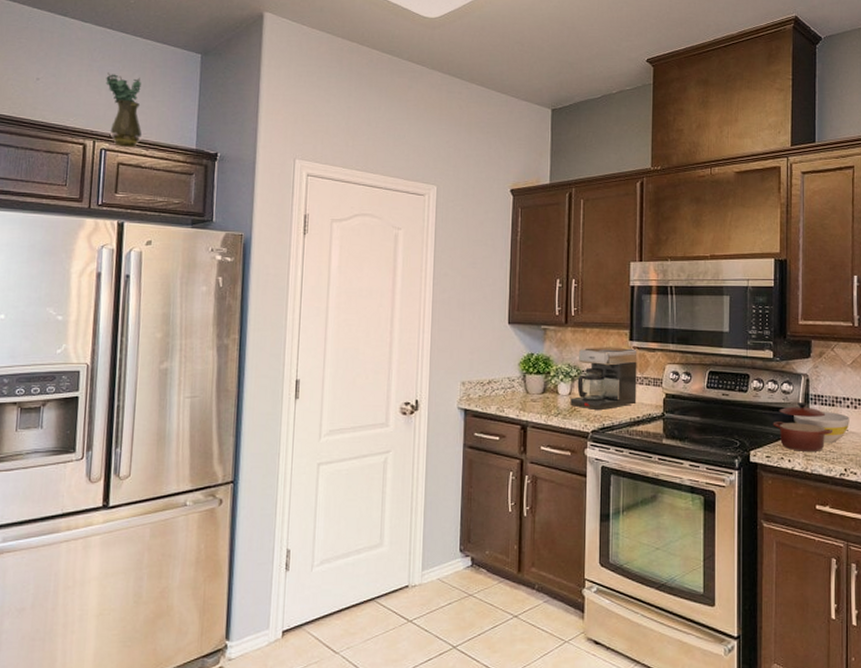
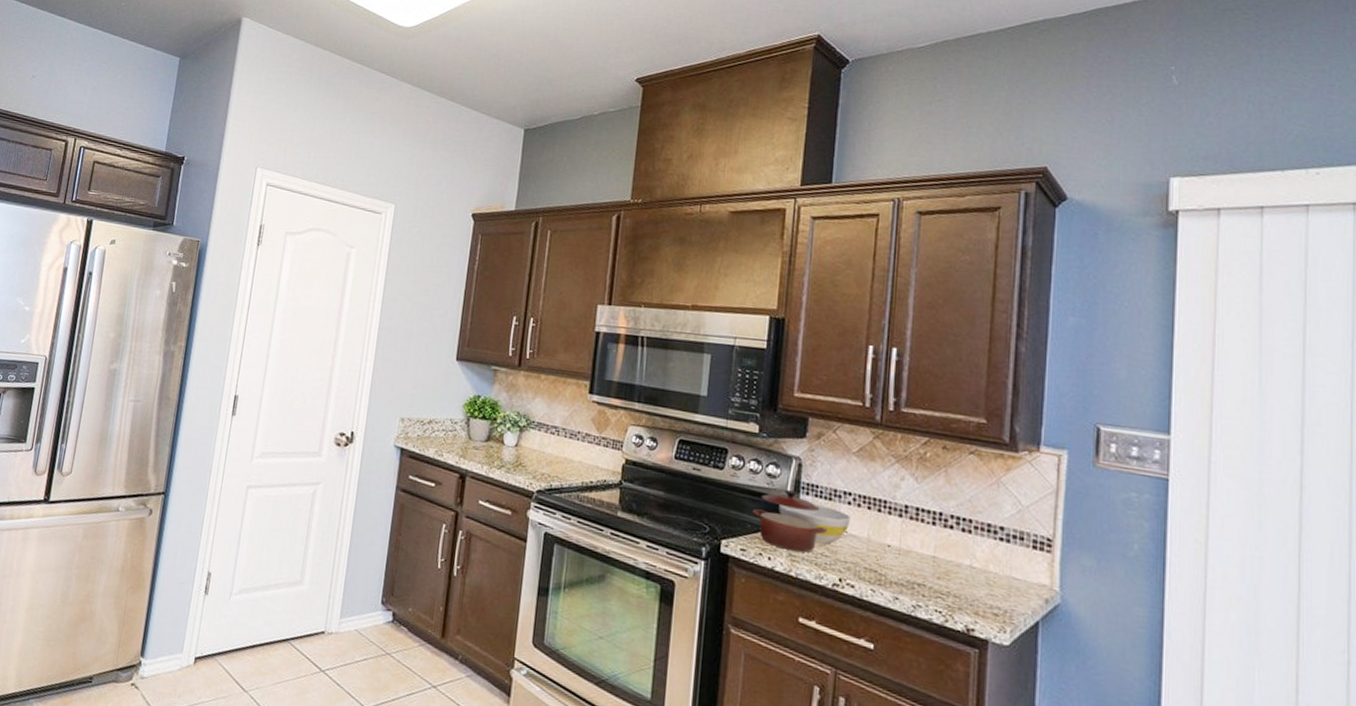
vase: present [105,73,142,148] -> none [90,73,123,148]
coffee maker: present [570,347,637,410] -> none [516,396,597,469]

